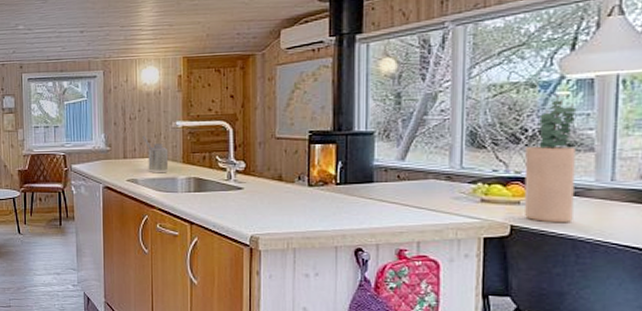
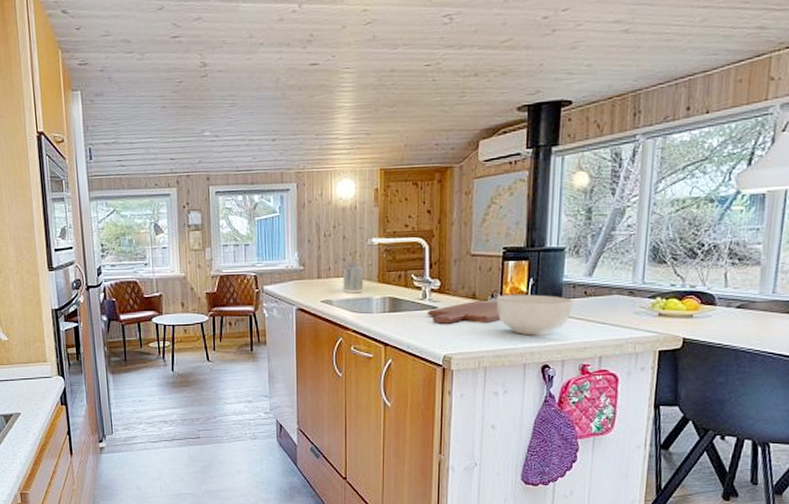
cutting board: none [233,182,308,205] -> present [427,300,500,324]
bowl: none [303,177,386,219] -> present [496,294,574,336]
vase: present [523,95,577,223] -> none [695,210,749,335]

